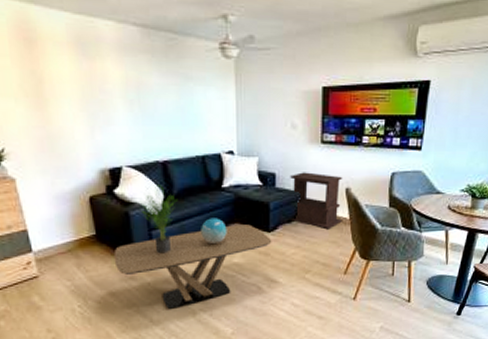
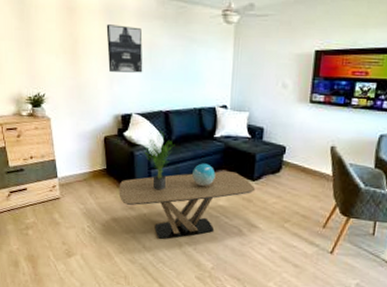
wall art: none [79,60,131,118] -> present [106,24,143,73]
side table: present [290,172,342,230] -> none [274,128,328,184]

